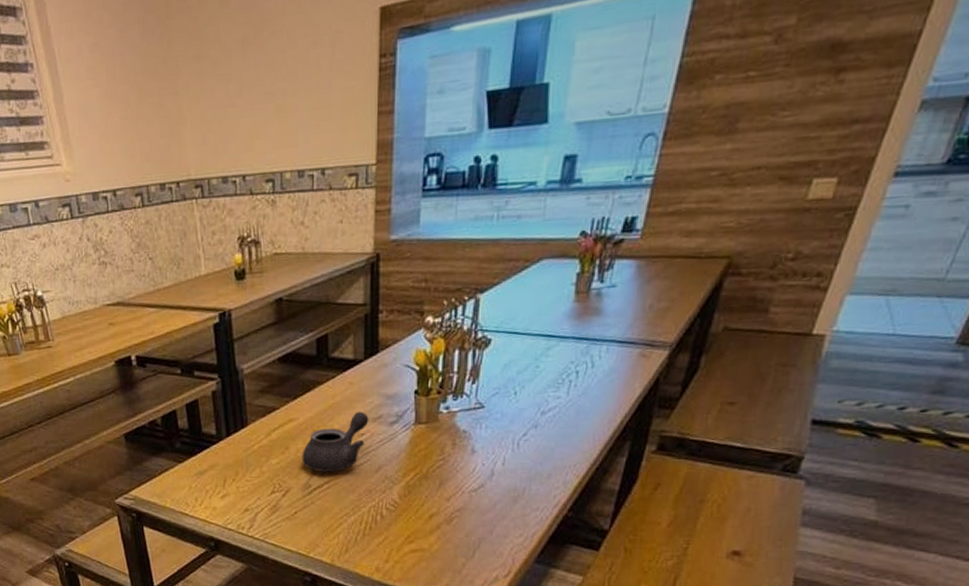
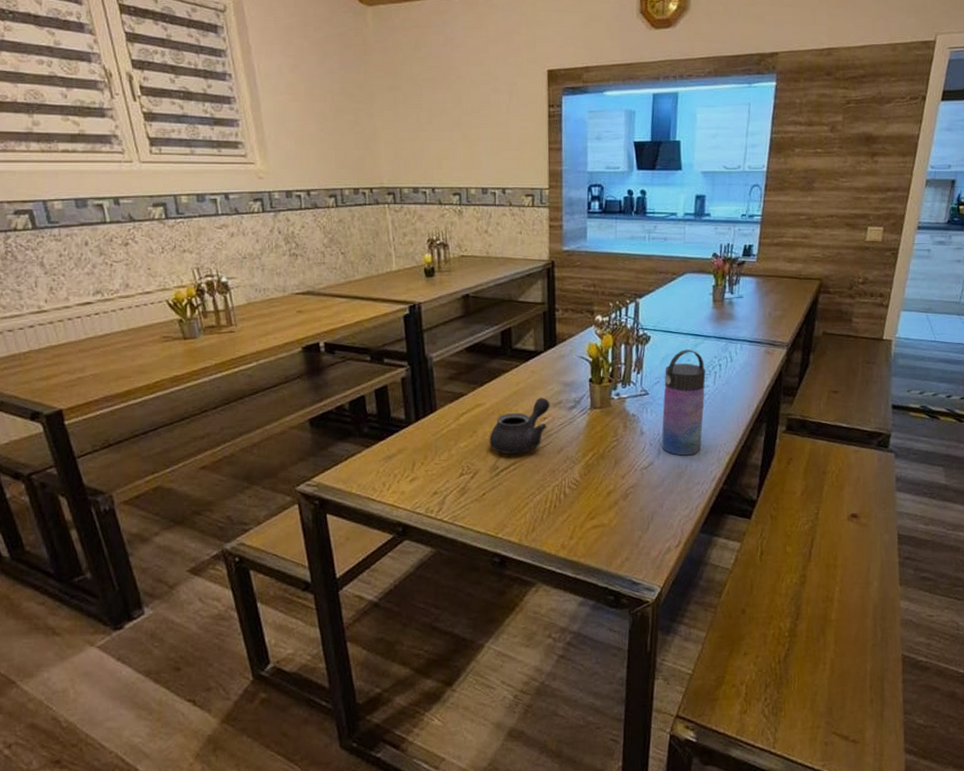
water bottle: none [495,354,558,478] -> present [661,349,706,456]

